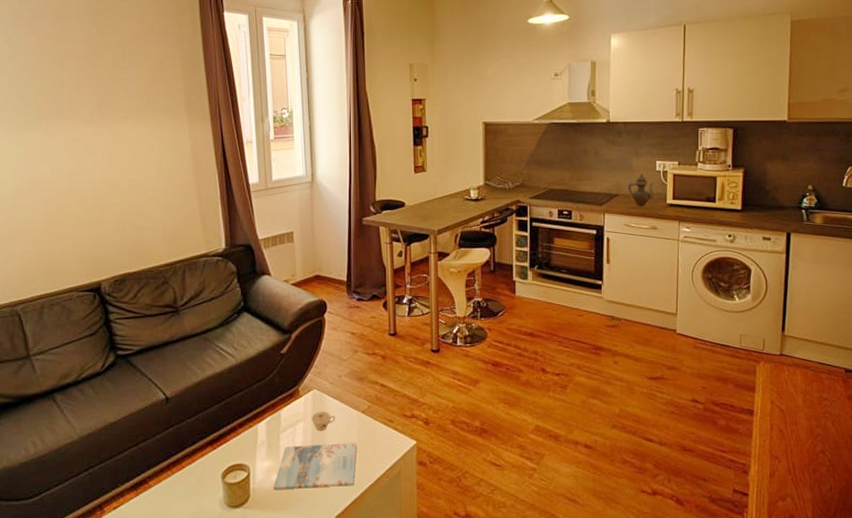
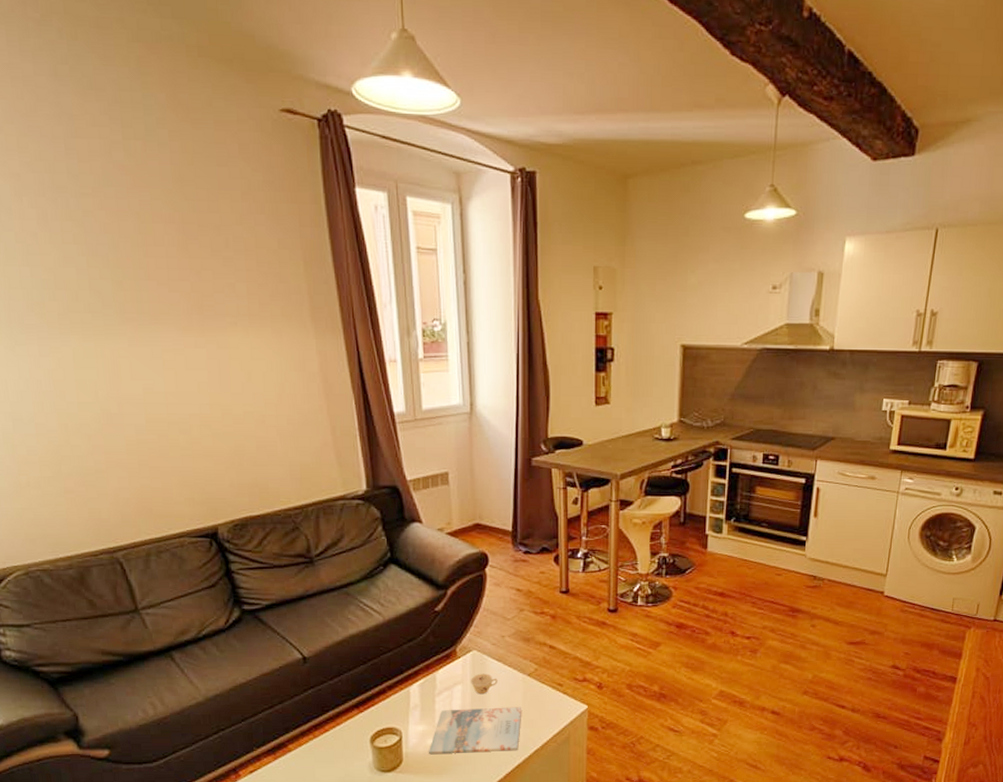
teapot: present [628,173,655,206] -> none [847,413,878,452]

